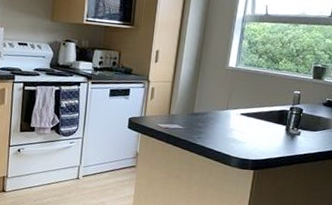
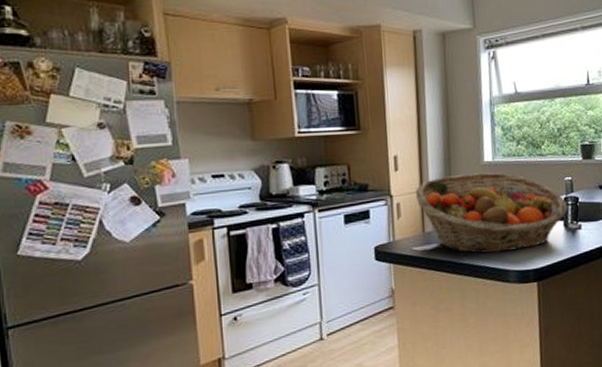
fruit basket: none [167,73,292,142] -> present [415,172,568,254]

